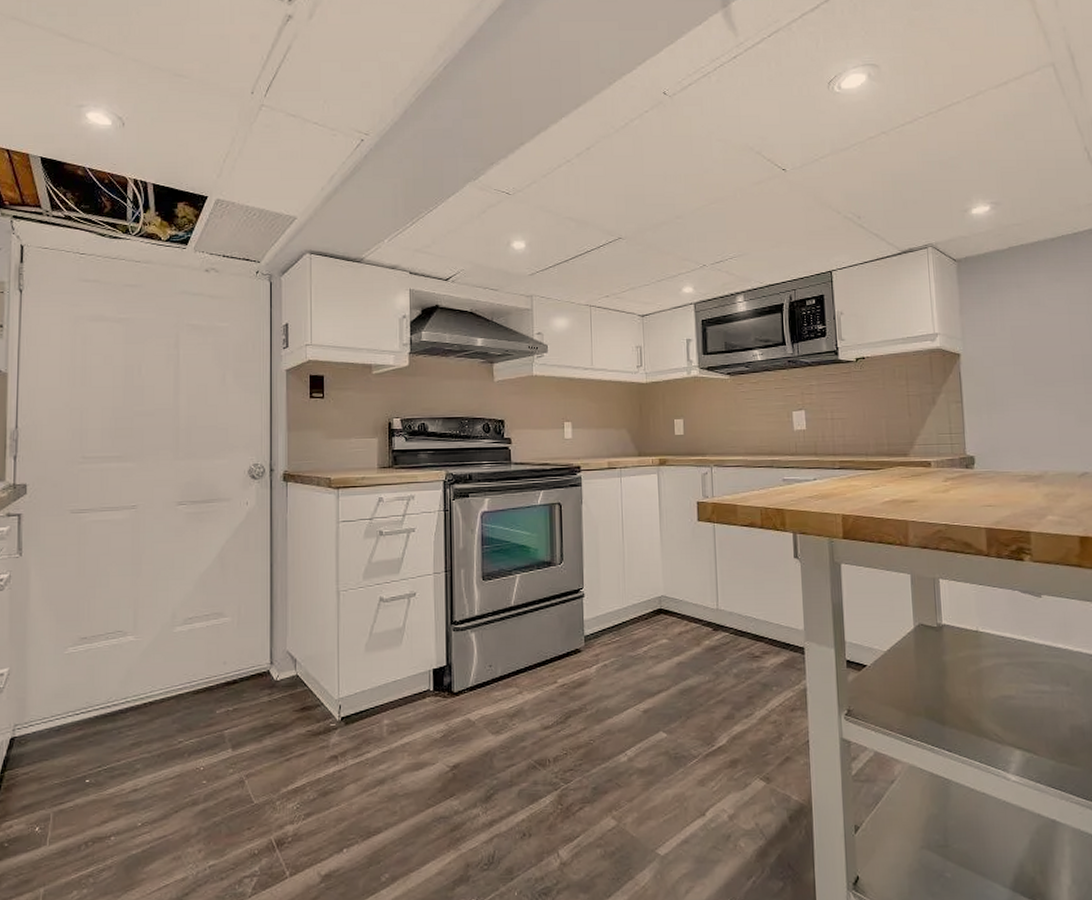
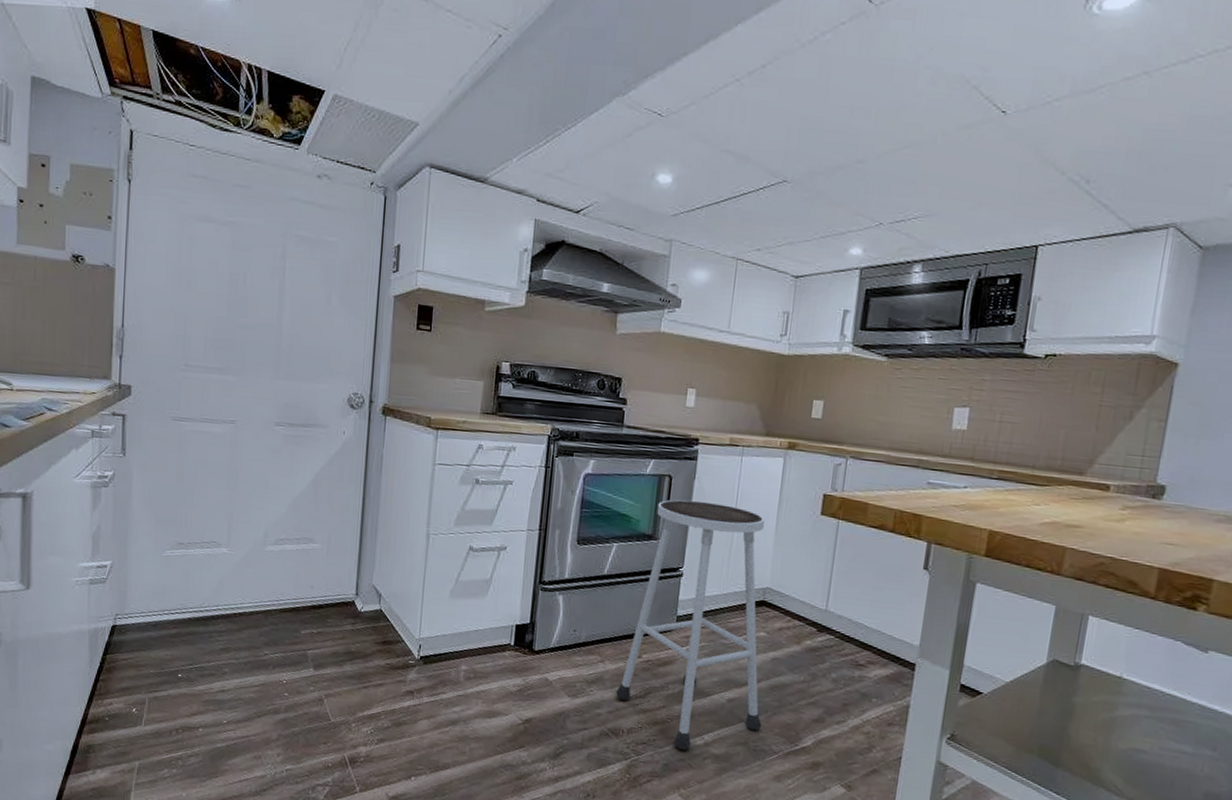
stool: none [538,523,679,770] -> present [616,499,765,750]

